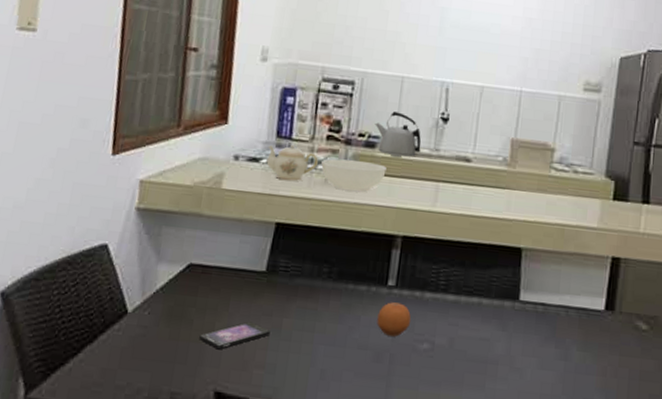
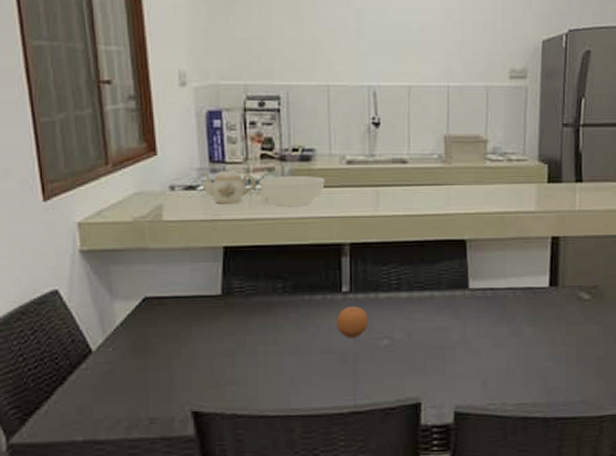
smartphone: present [199,321,270,350] -> none [167,343,236,373]
kettle: present [375,111,422,158] -> none [307,122,356,168]

